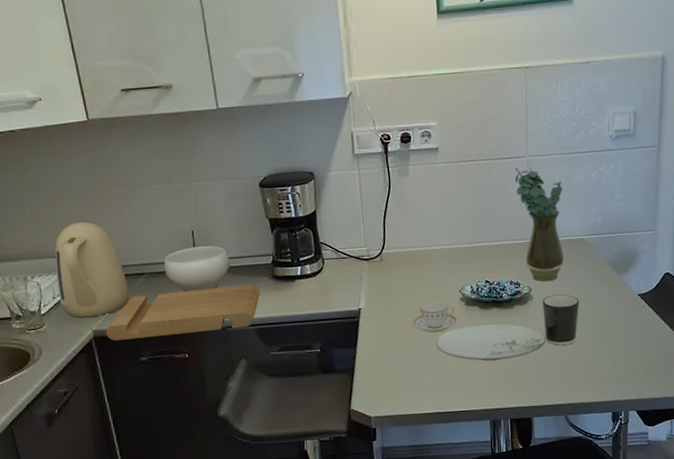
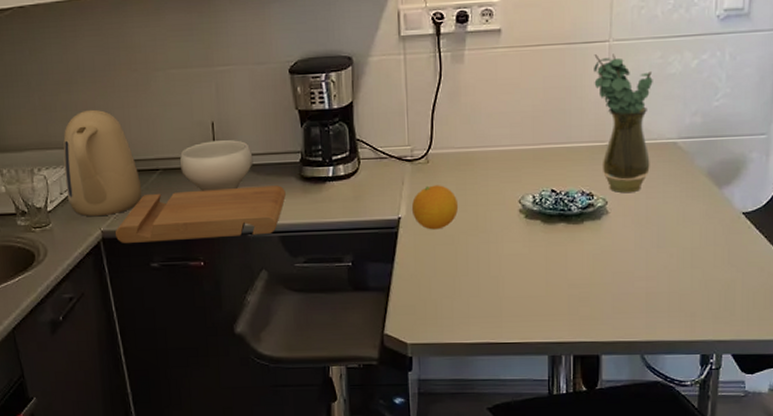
fruit: none [369,279,410,318] -> present [411,185,459,230]
teacup: present [411,301,457,333] -> none [460,212,515,249]
plate: present [436,323,546,361] -> none [487,241,622,286]
mug: present [542,294,580,346] -> none [620,209,667,271]

